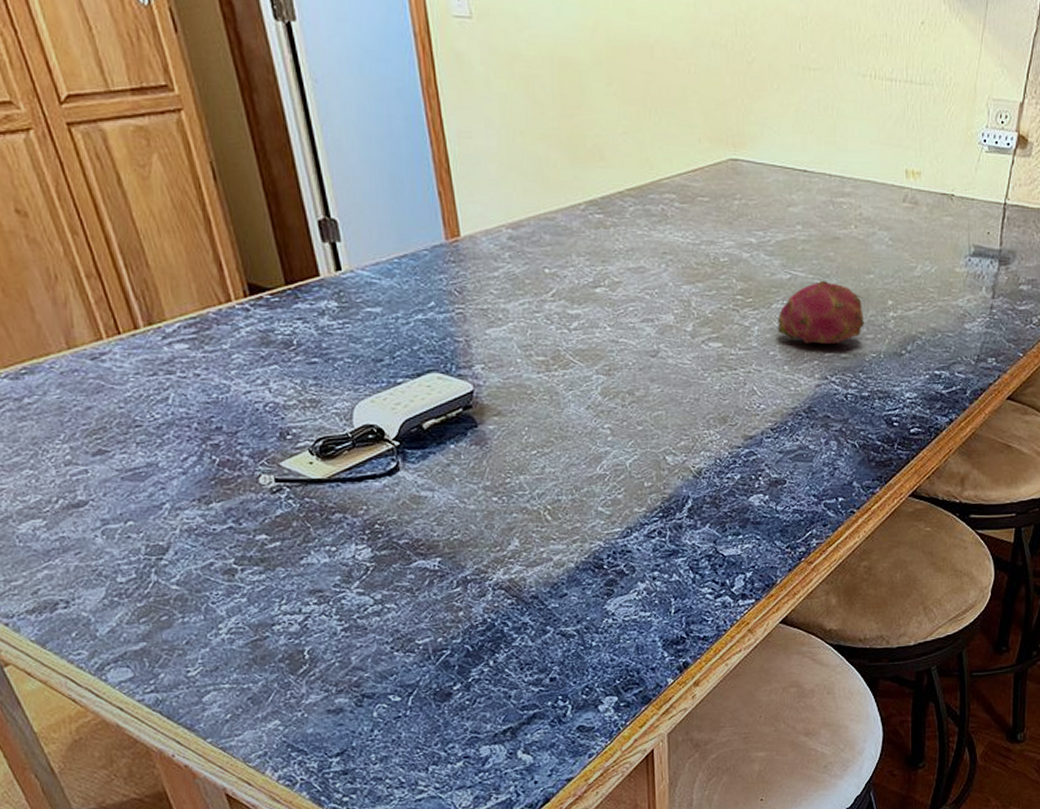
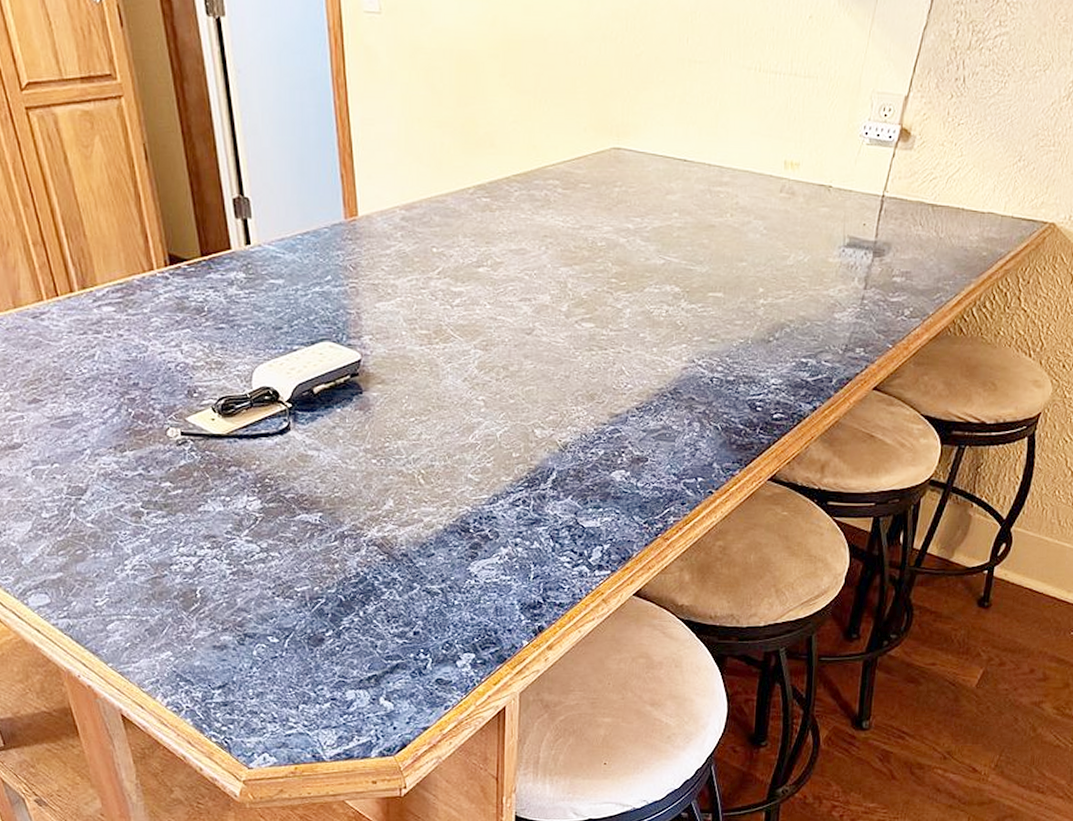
fruit: present [778,280,865,344] -> none [649,266,735,328]

